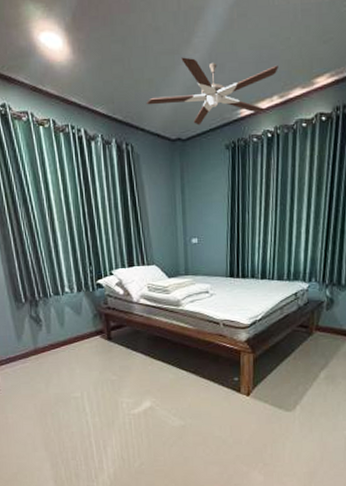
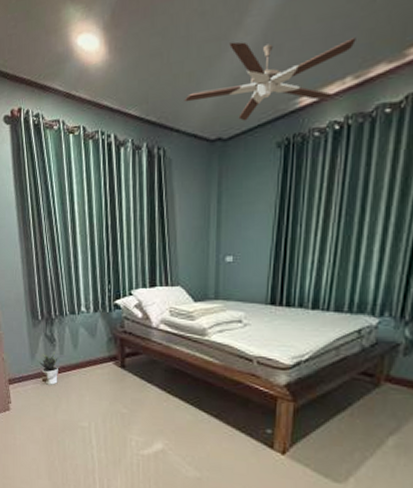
potted plant: none [24,331,47,363] -> present [37,352,58,385]

